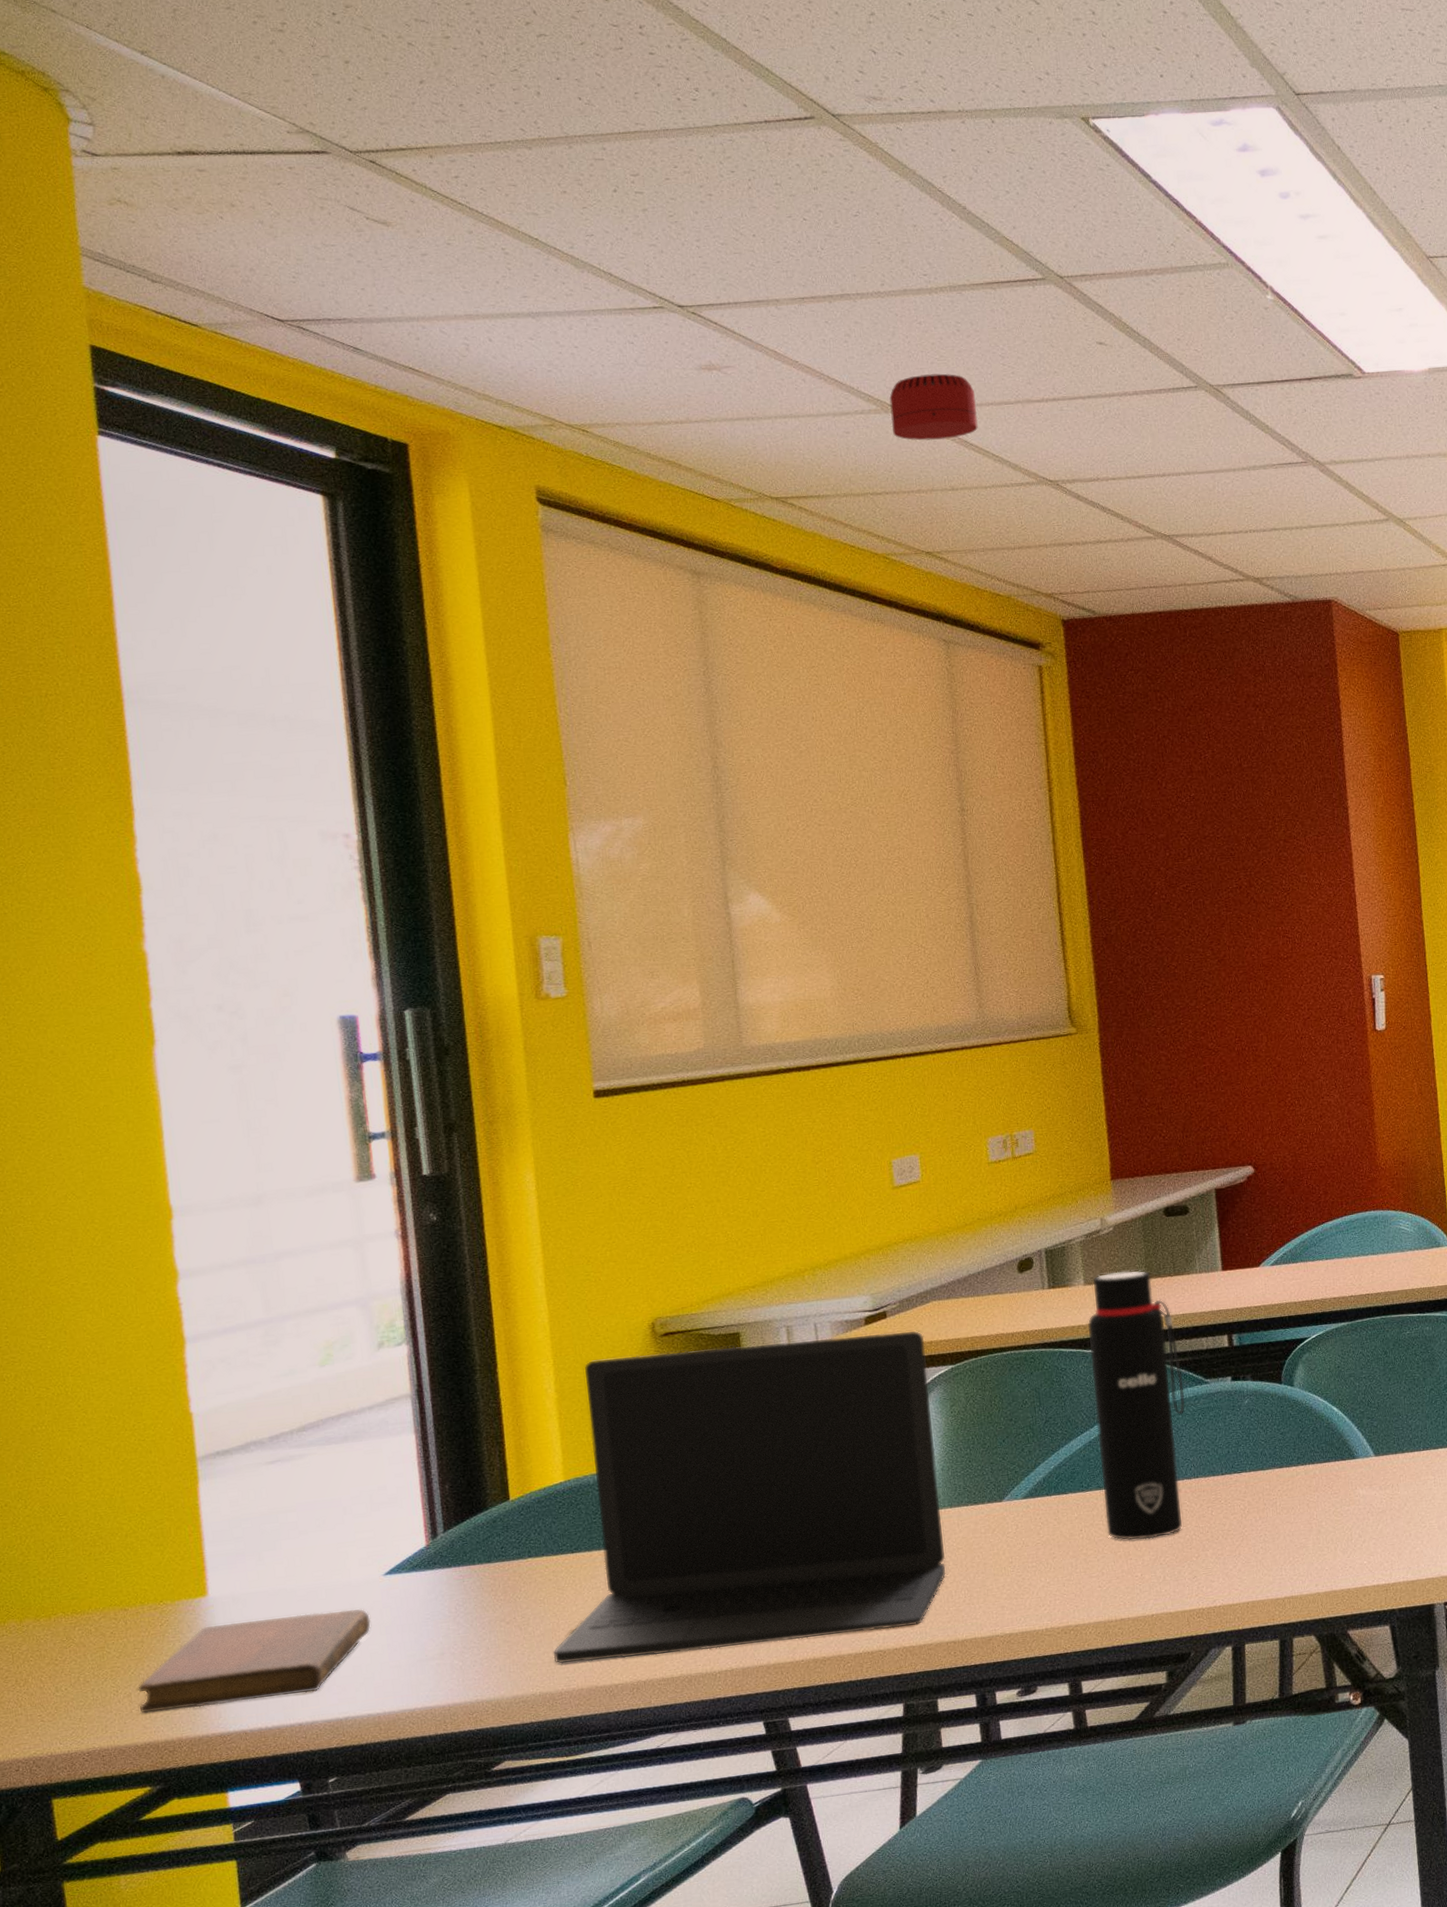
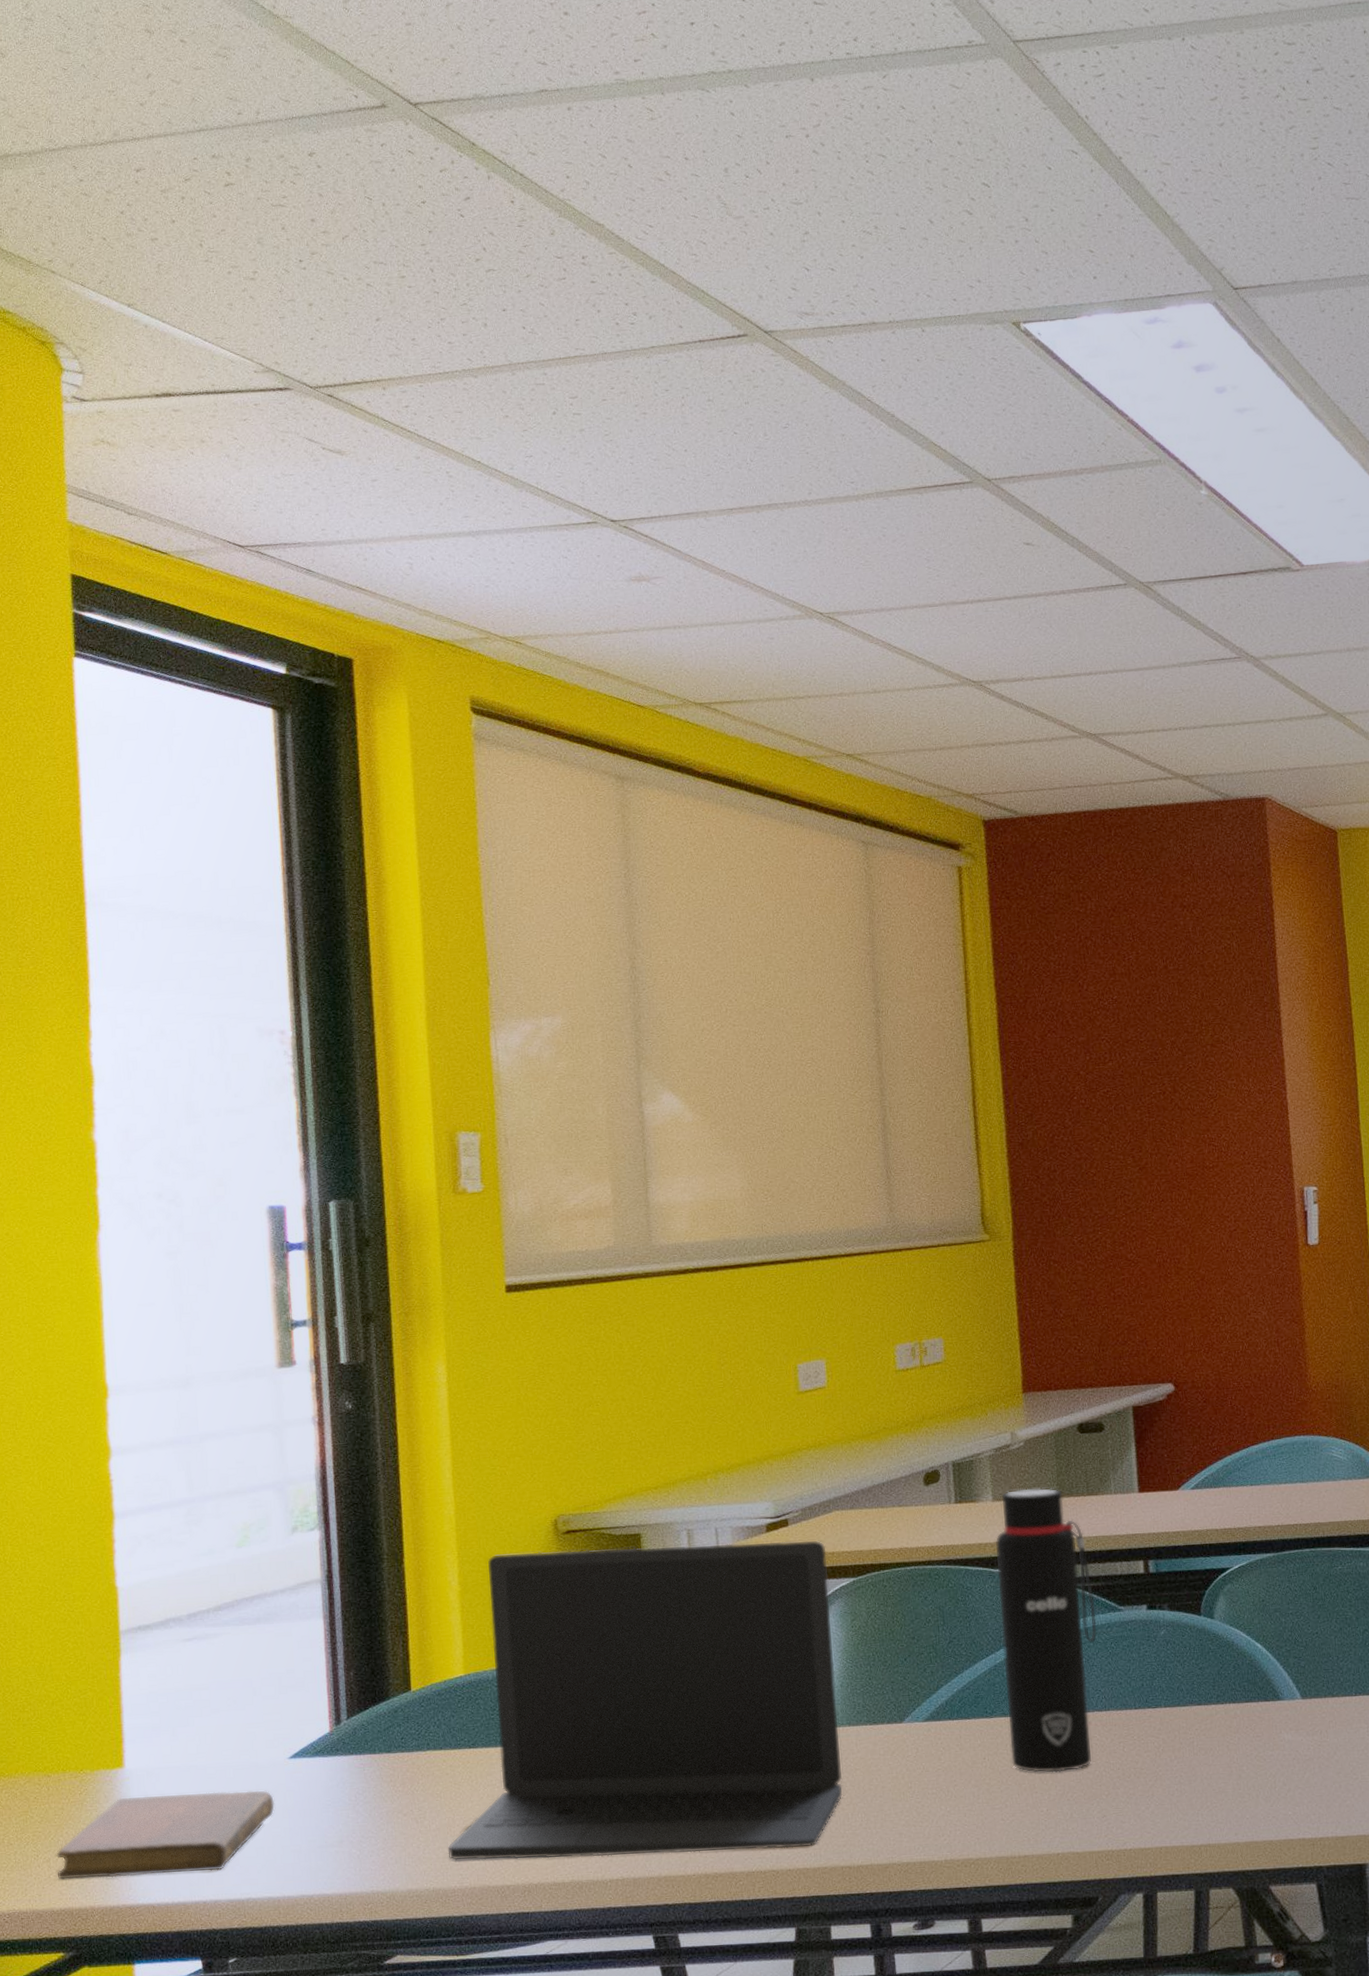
smoke detector: present [889,373,978,441] -> none [814,578,902,645]

